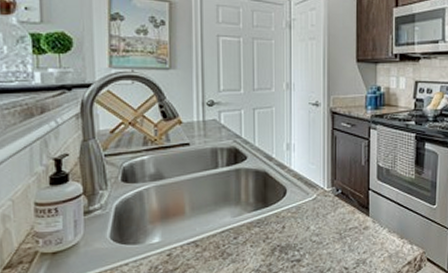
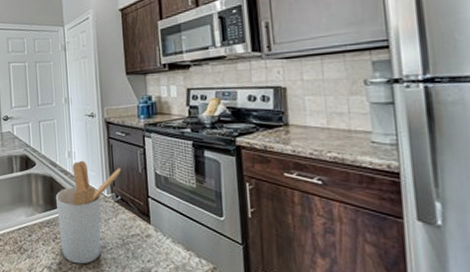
utensil holder: none [268,153,344,263] -> present [55,160,122,264]

